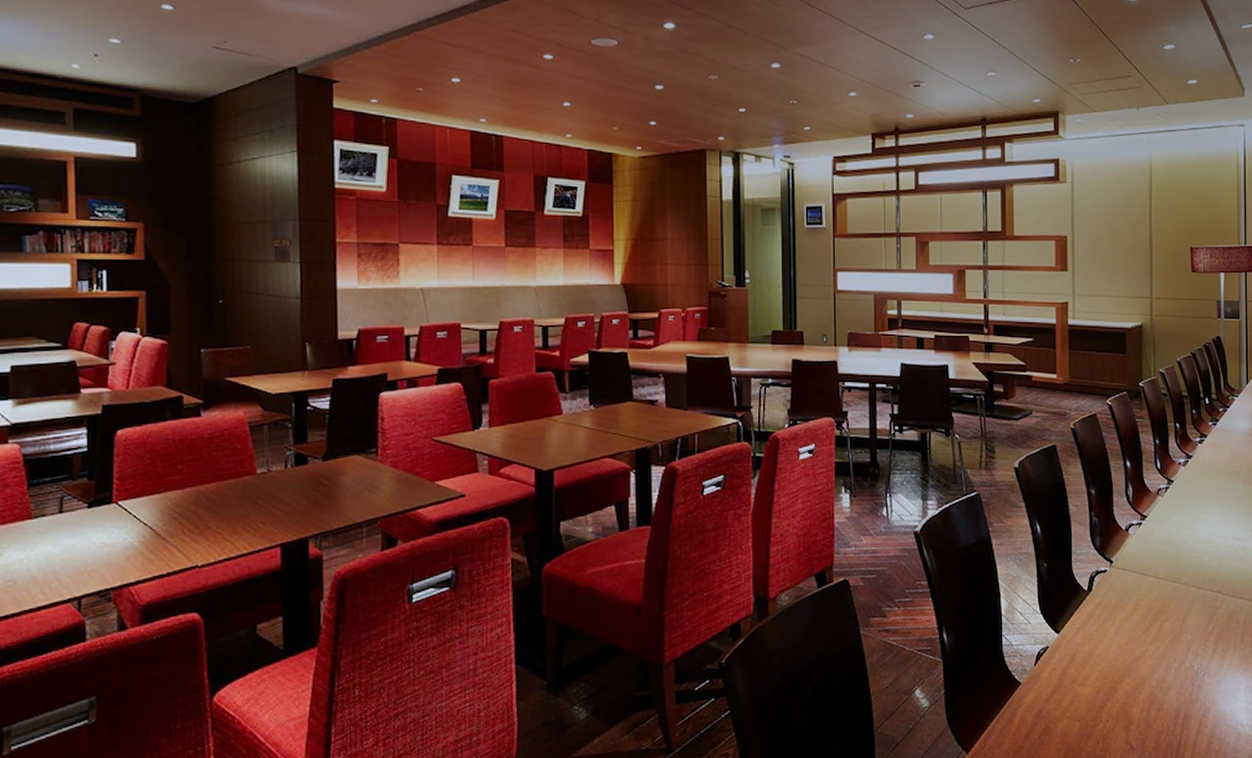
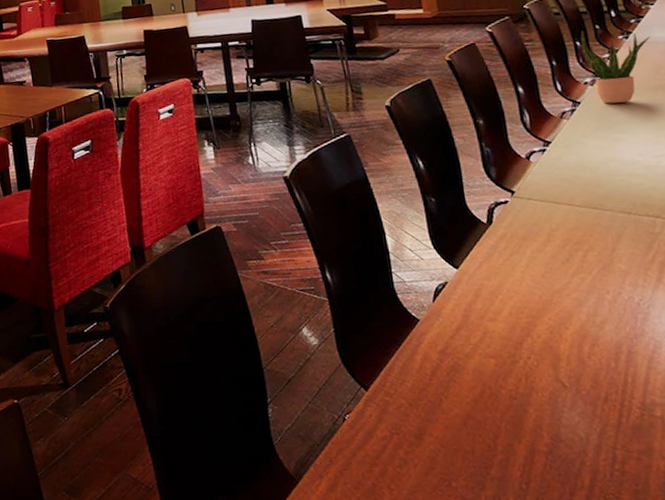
potted plant: none [1180,413,1233,485] -> present [580,30,651,104]

